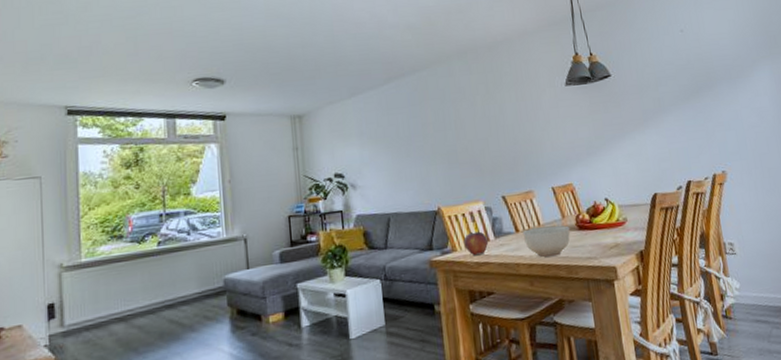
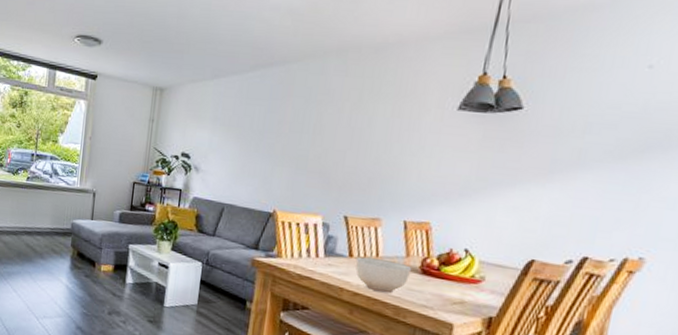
fruit: present [463,231,489,256] -> none [290,242,317,268]

